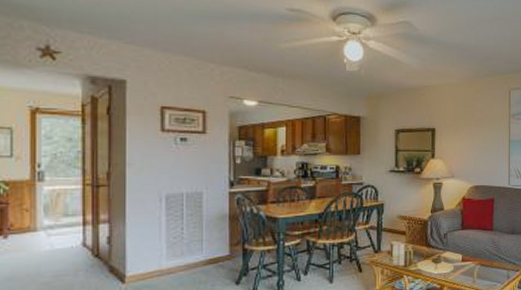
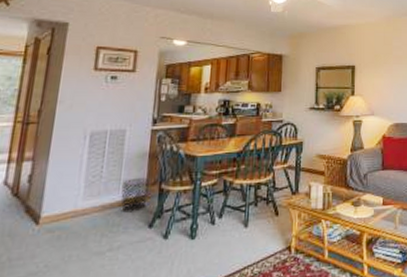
waste bin: none [203,238,233,271] -> present [121,177,151,213]

